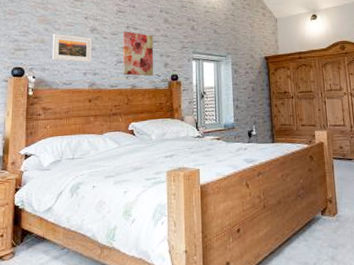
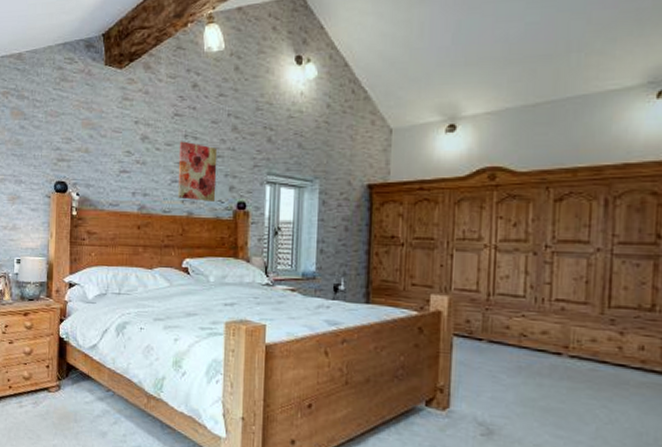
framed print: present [51,34,92,63] -> none [97,142,142,181]

